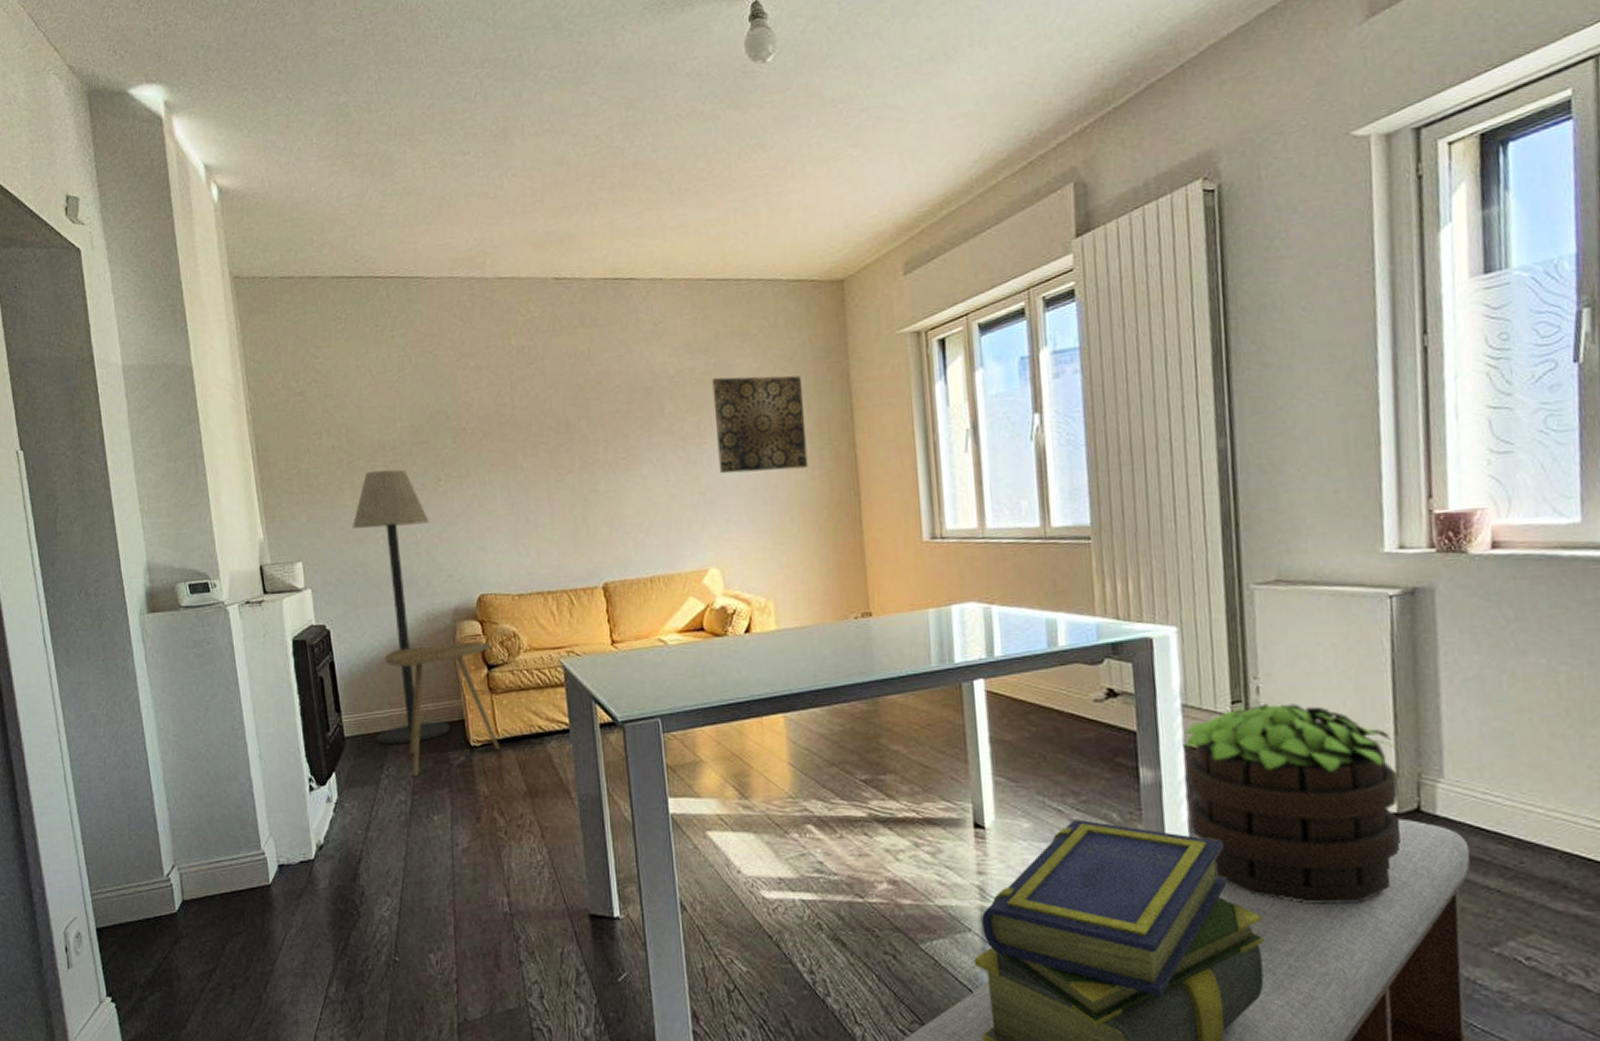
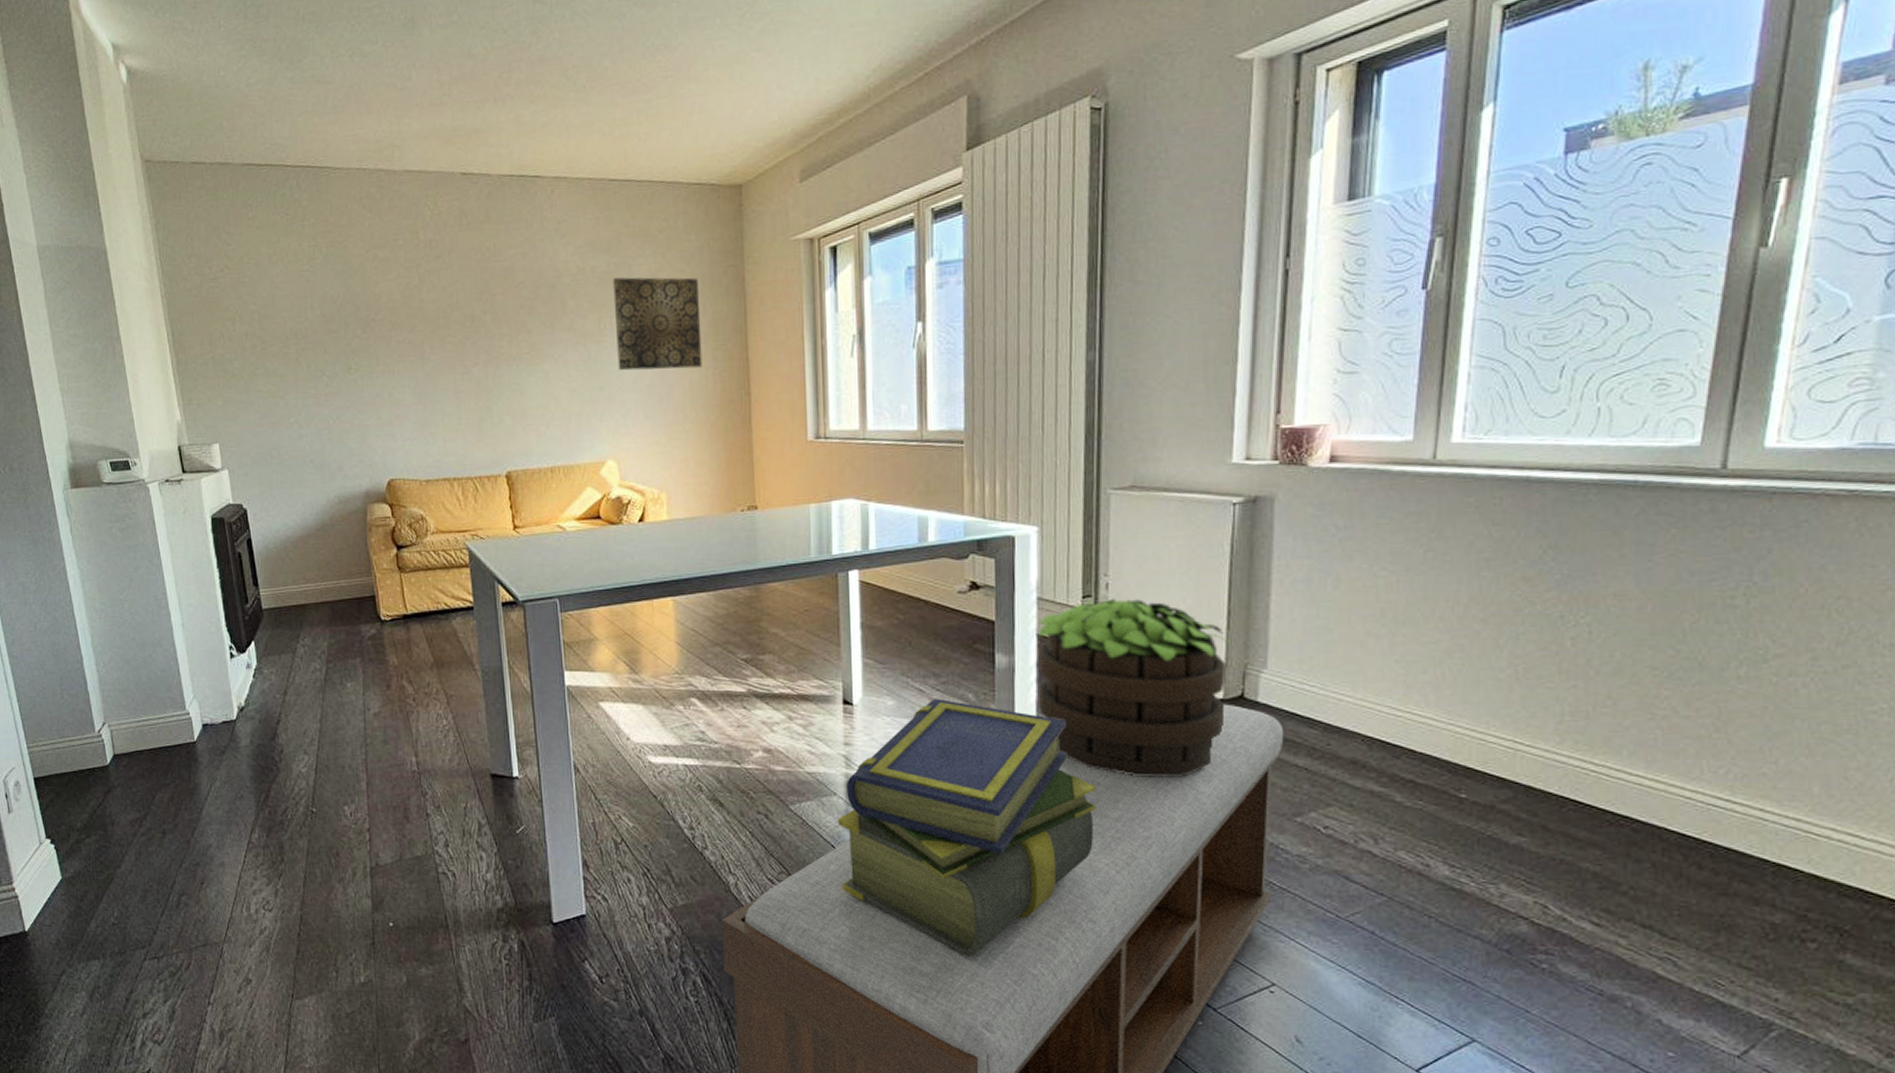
floor lamp: present [353,469,450,744] -> none [267,356,362,617]
side table: present [385,641,500,777] -> none [299,523,409,647]

